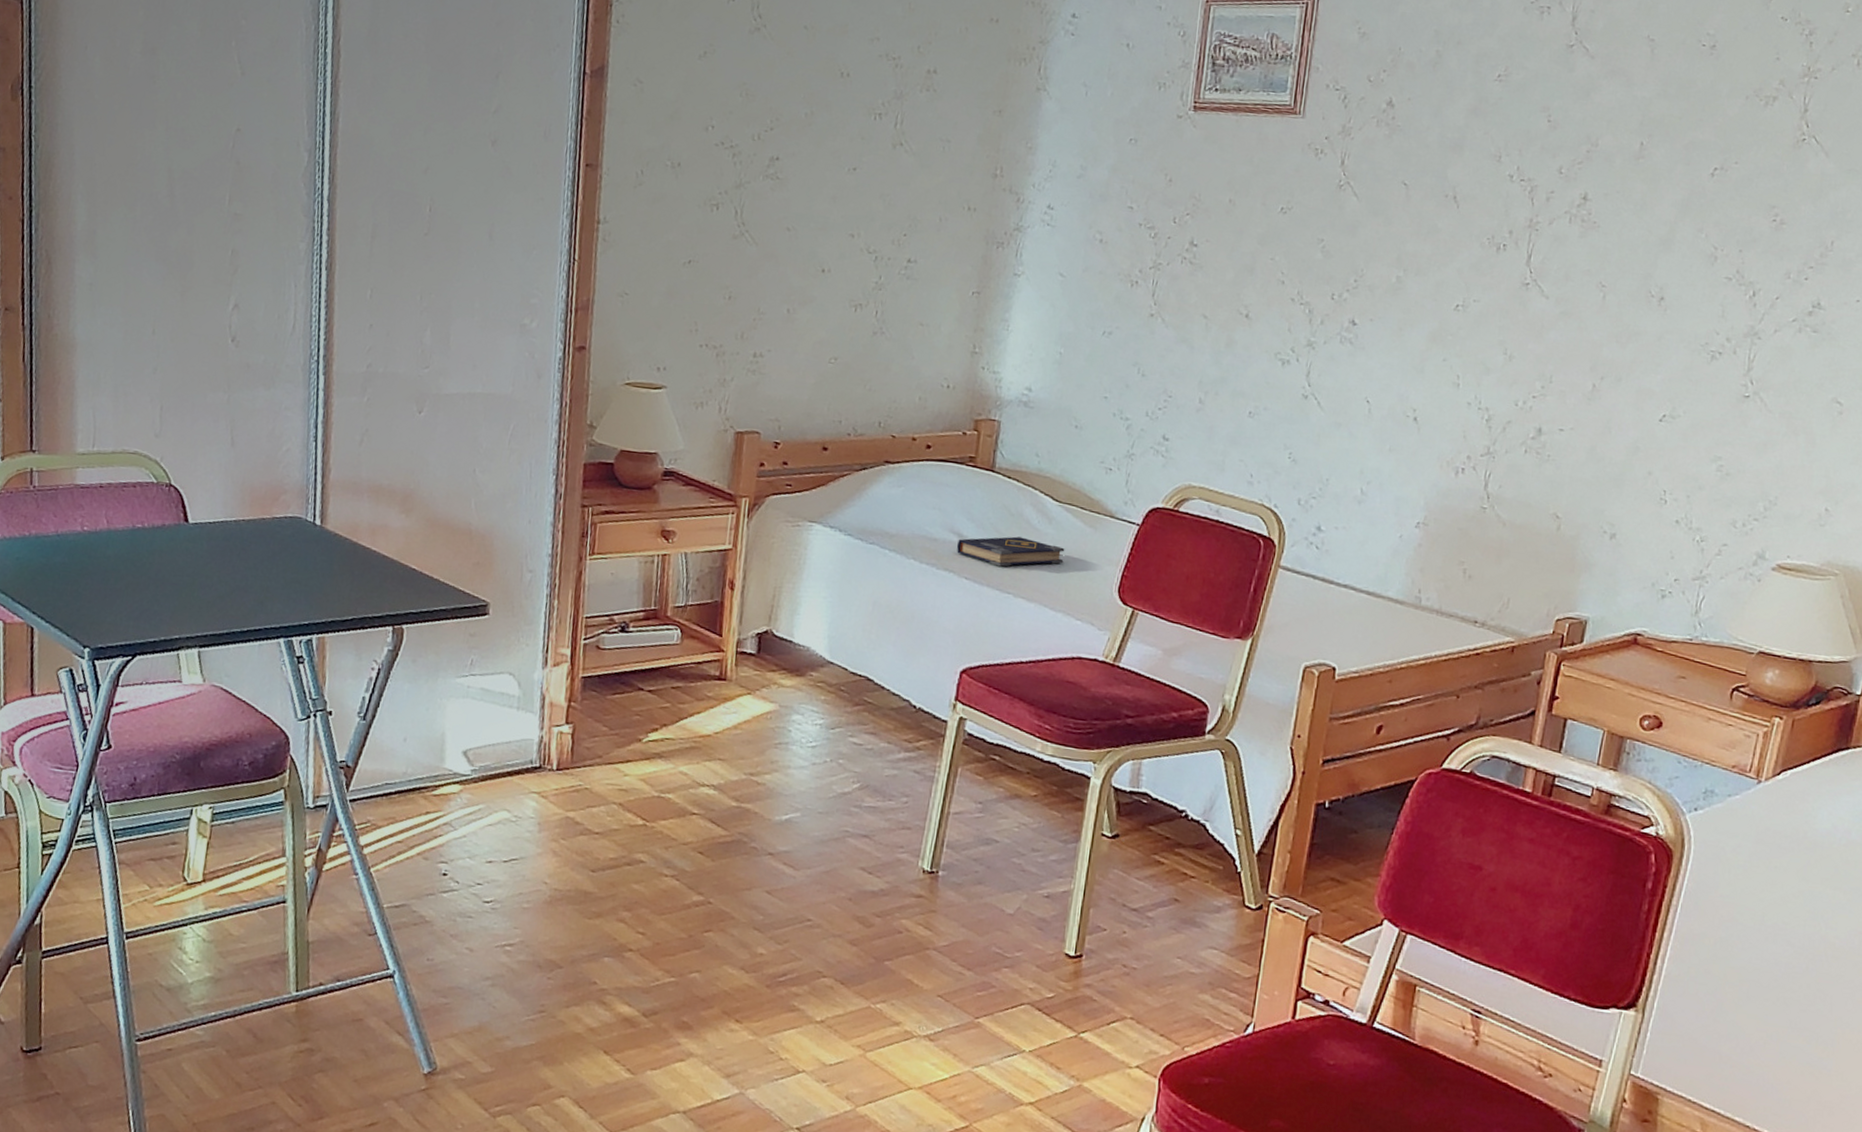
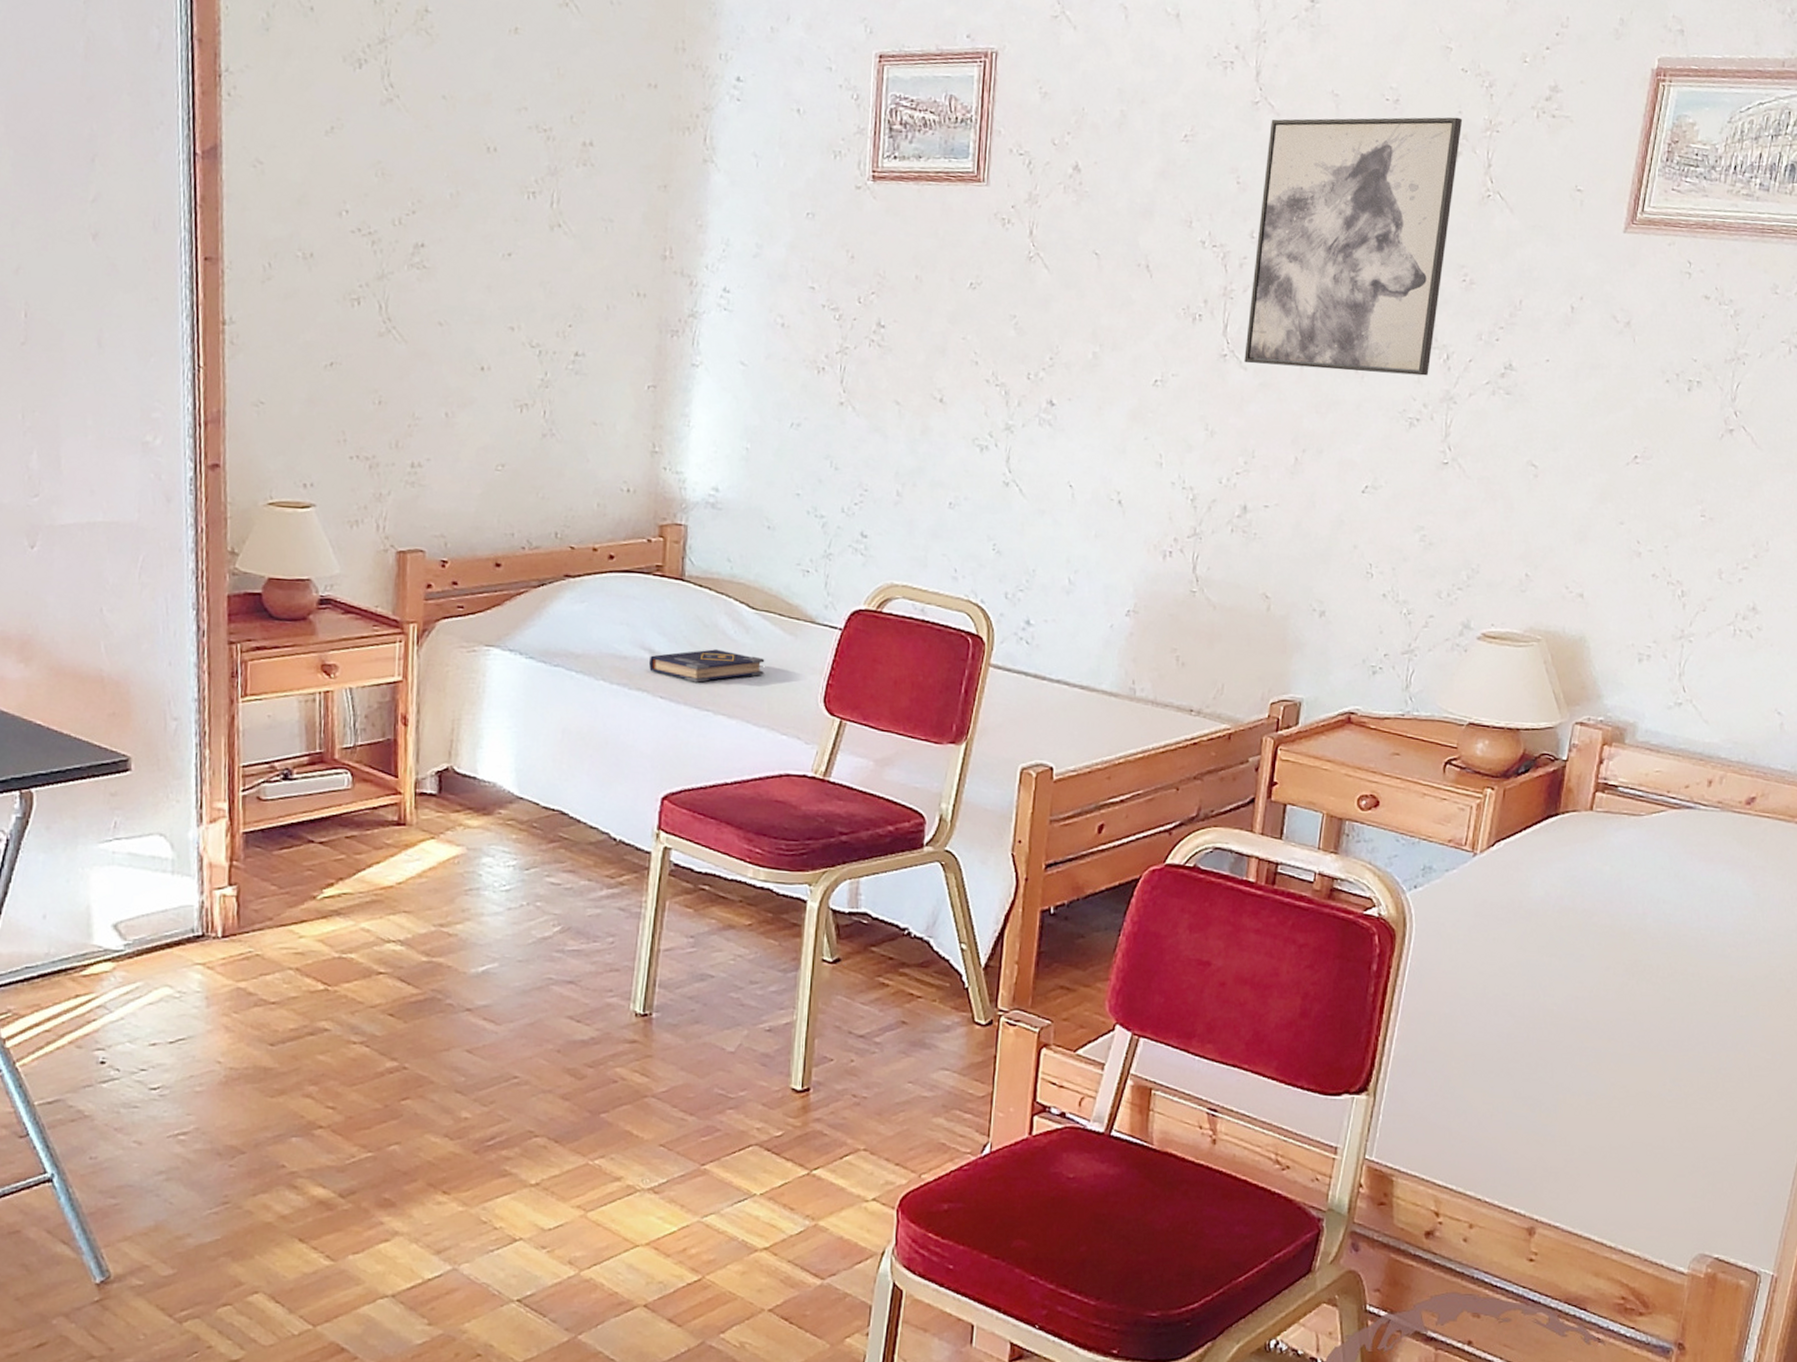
wall art: none [1546,61,1780,312] -> present [1244,117,1463,376]

